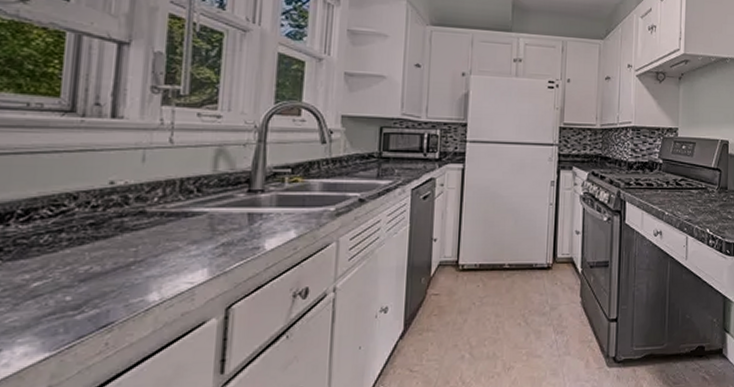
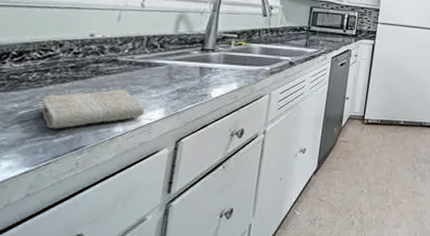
washcloth: none [57,248,184,302] -> present [41,89,145,128]

